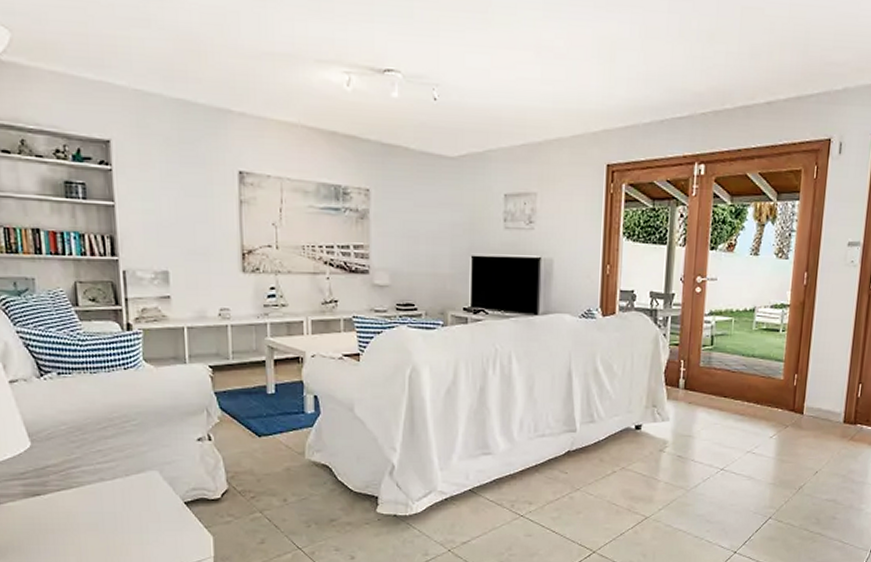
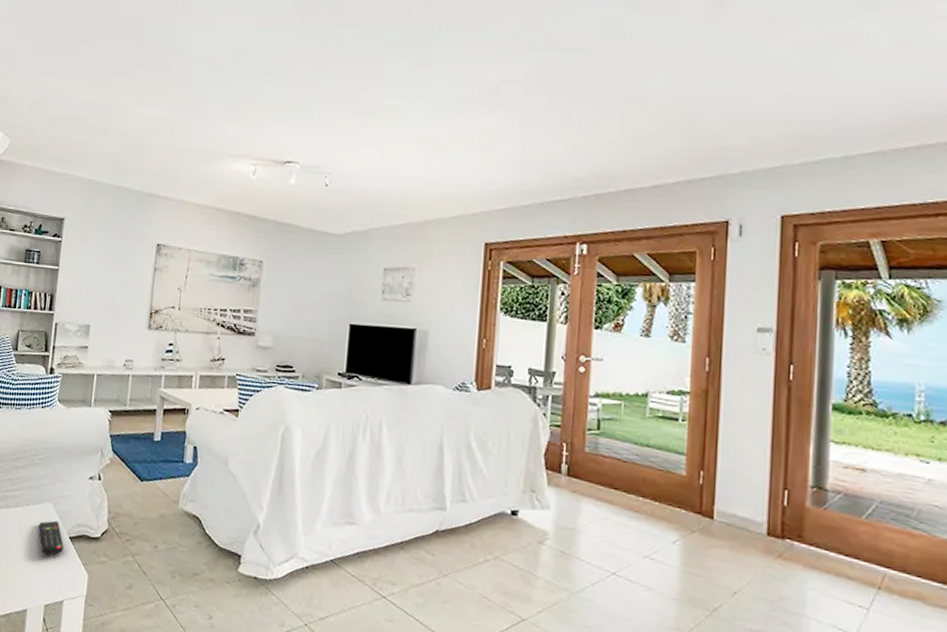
remote control: none [145,488,181,524] -> present [38,520,64,556]

